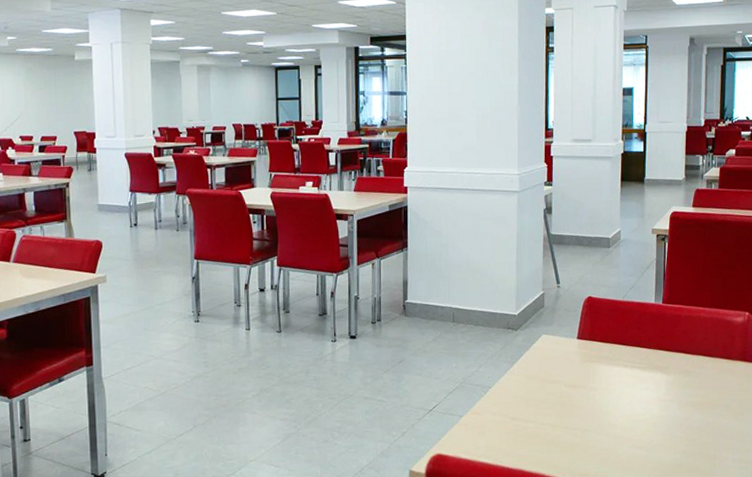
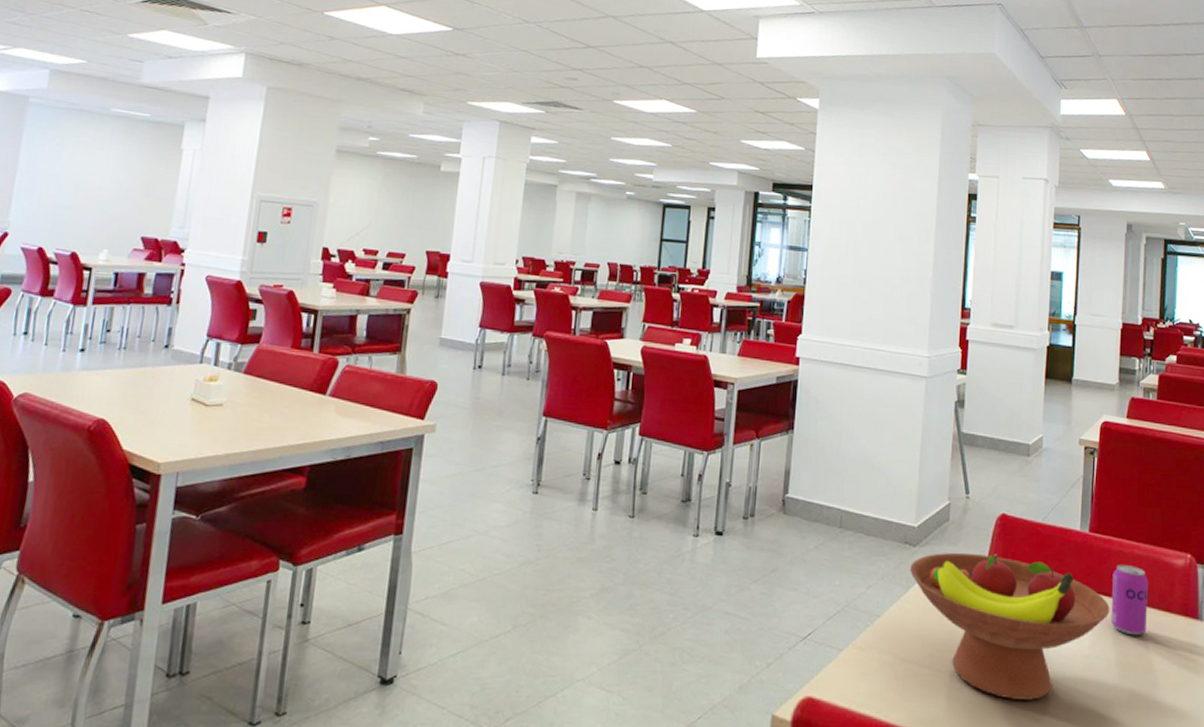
fruit bowl: none [514,329,681,439] -> present [910,552,1110,700]
beverage can: none [682,326,713,381] -> present [1111,564,1149,636]

